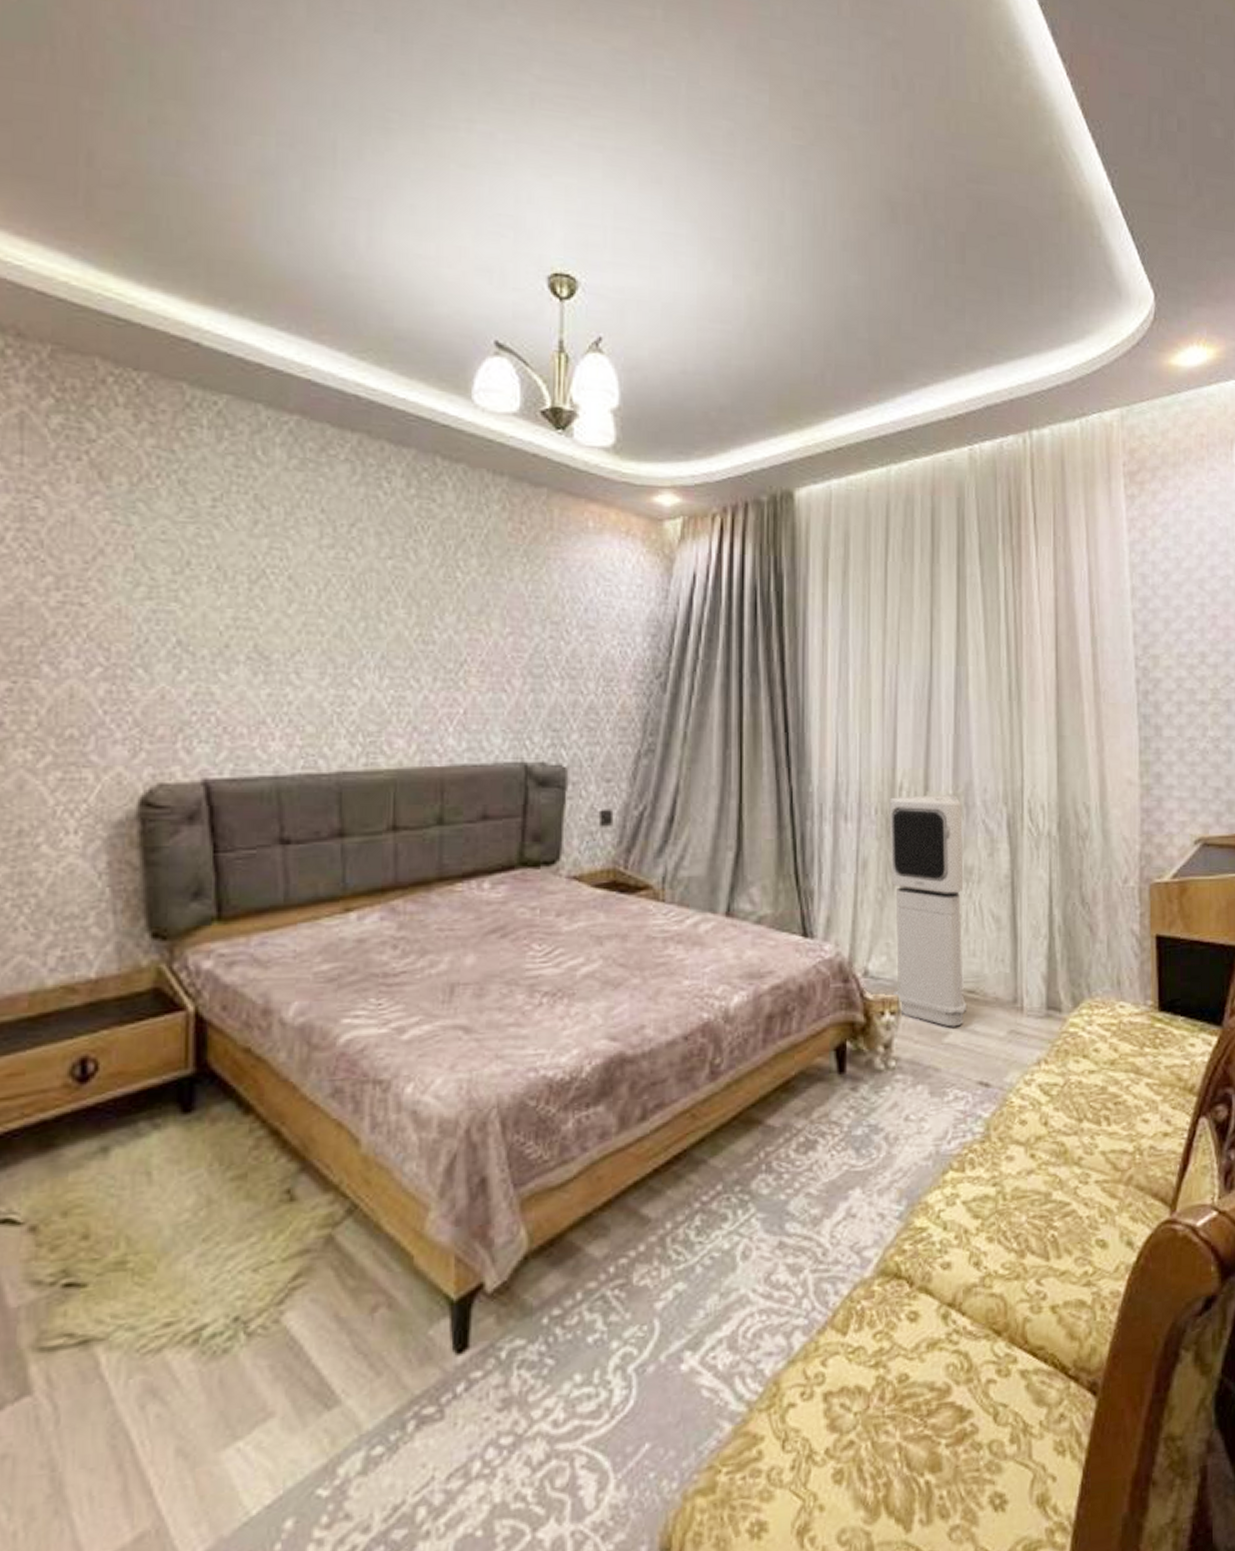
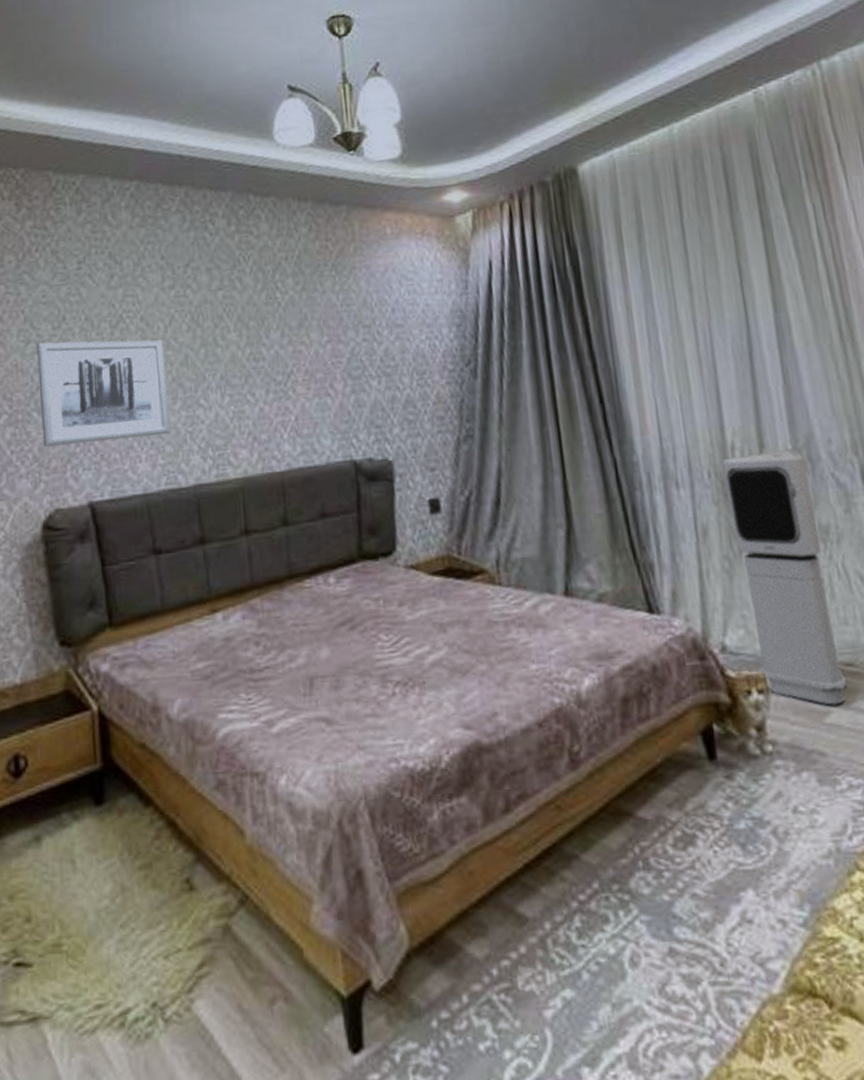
wall art: none [148,587,315,713] -> present [37,340,171,447]

